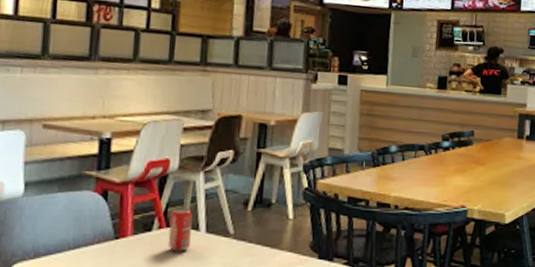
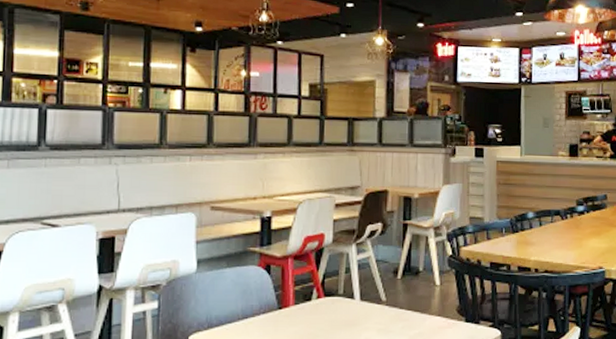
beverage can: present [167,208,193,252] -> none [326,278,347,319]

